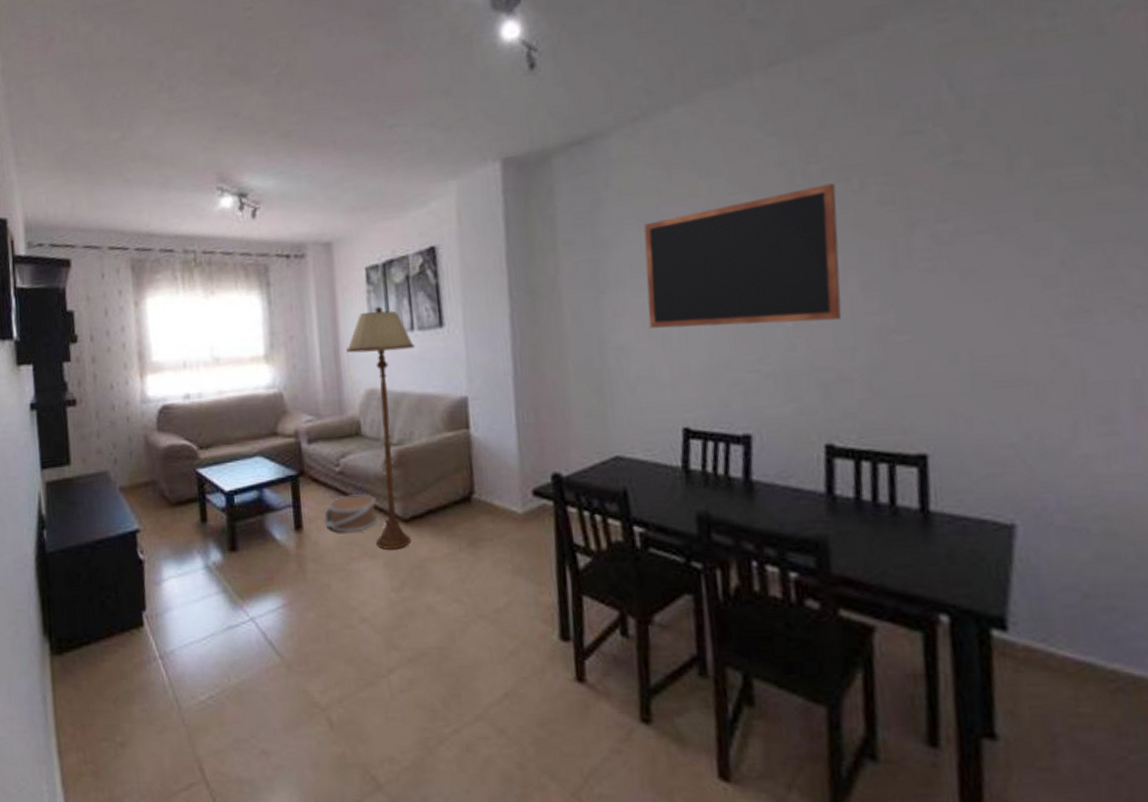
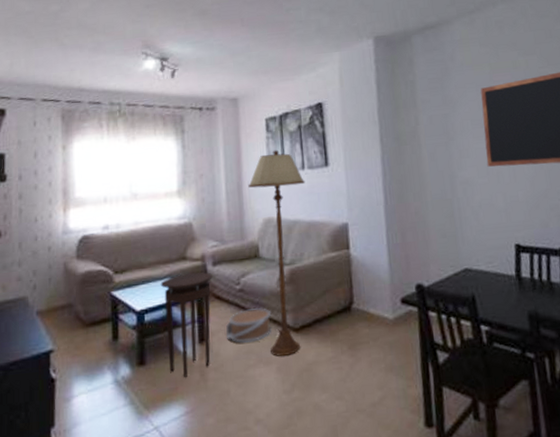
stool: none [249,451,309,567] -> present [160,272,214,377]

